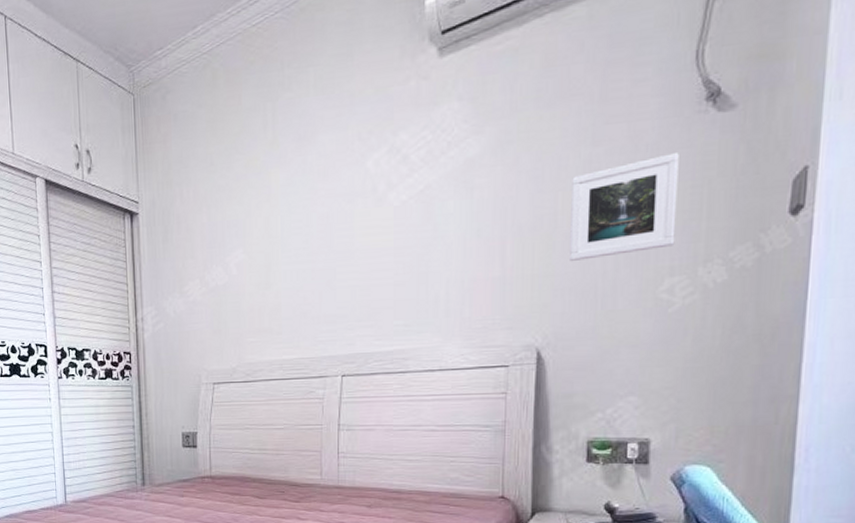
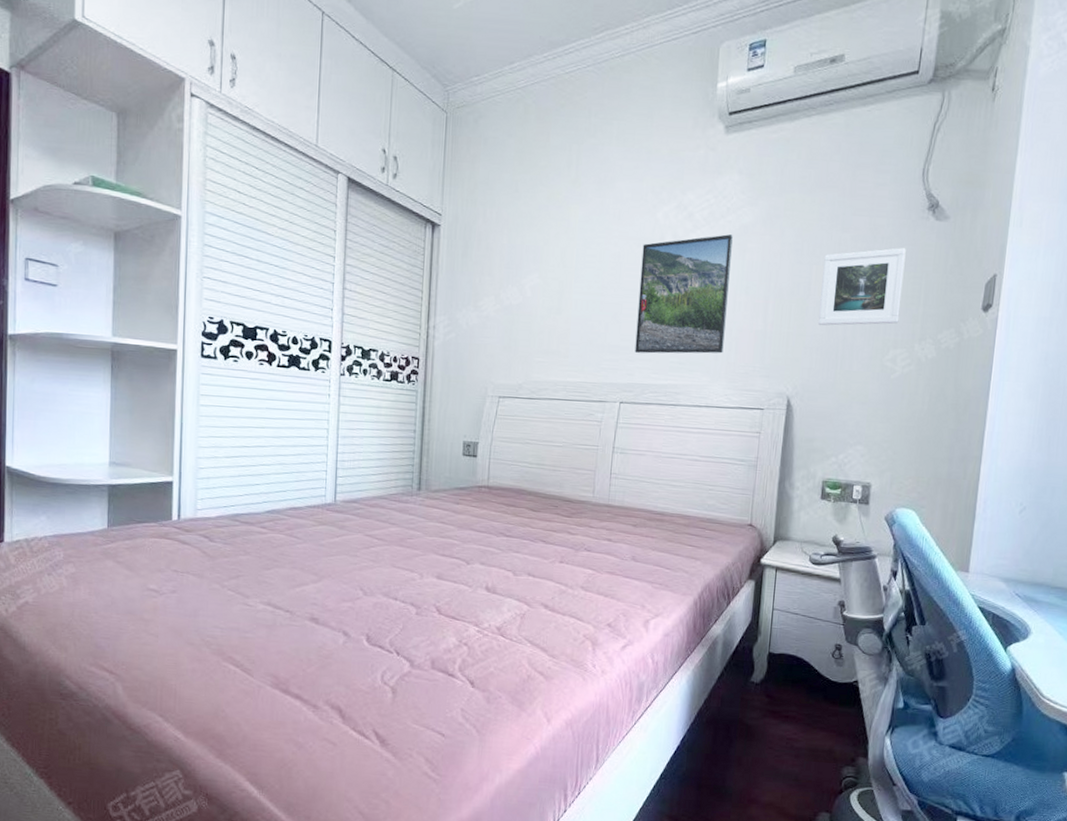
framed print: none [353,172,457,320] -> present [634,234,733,354]

